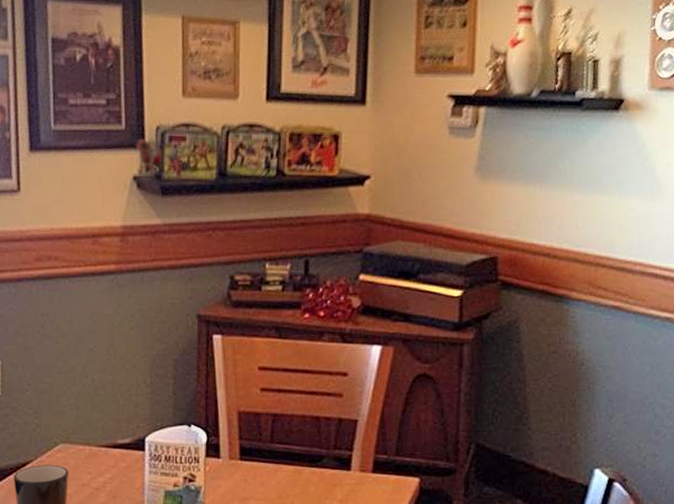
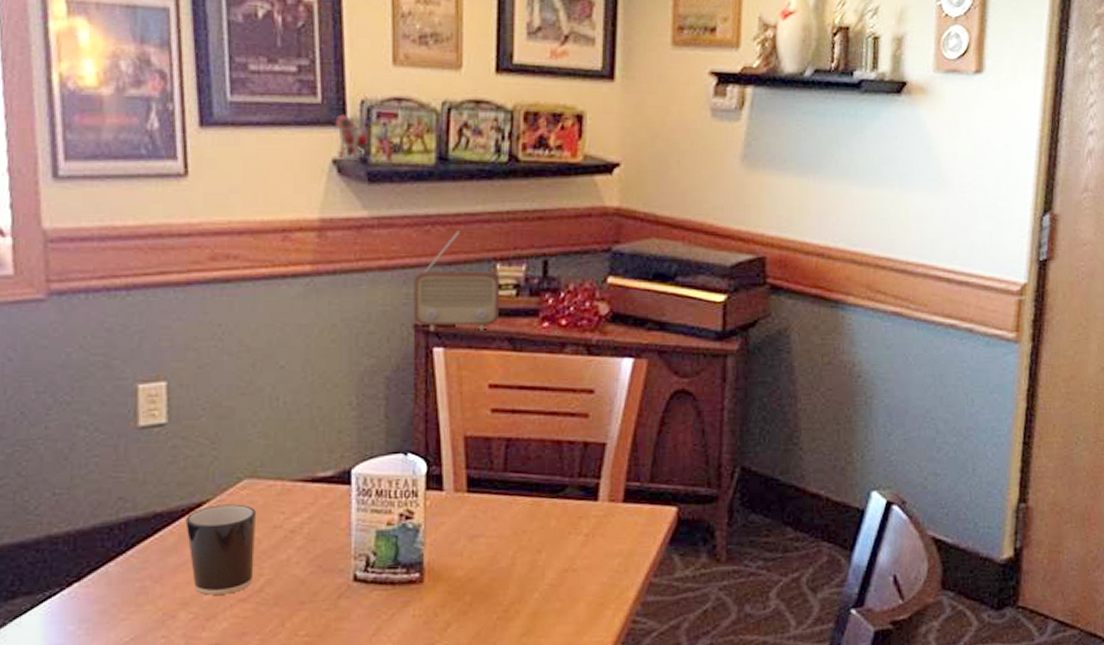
radio: none [197,235,268,321] -> present [413,230,499,332]

